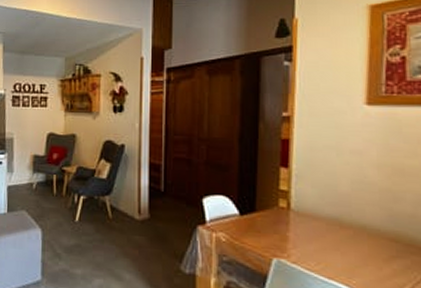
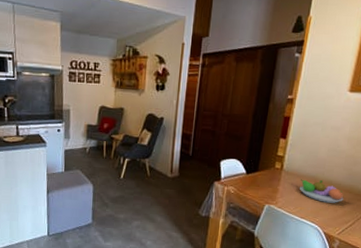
fruit bowl: none [319,222,389,258] -> present [300,179,344,203]

